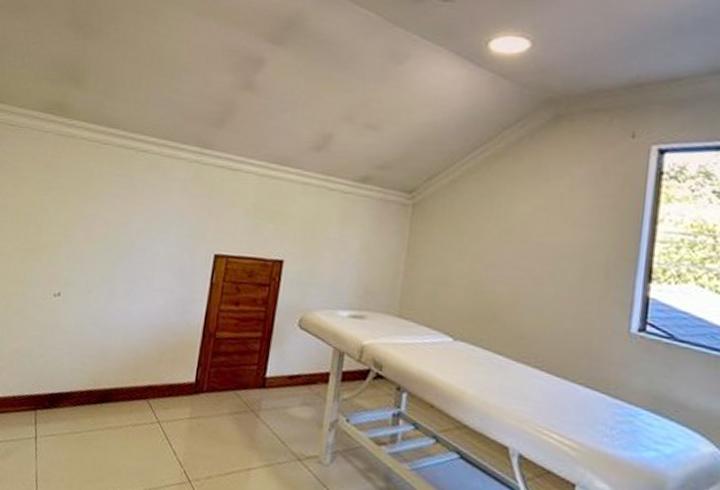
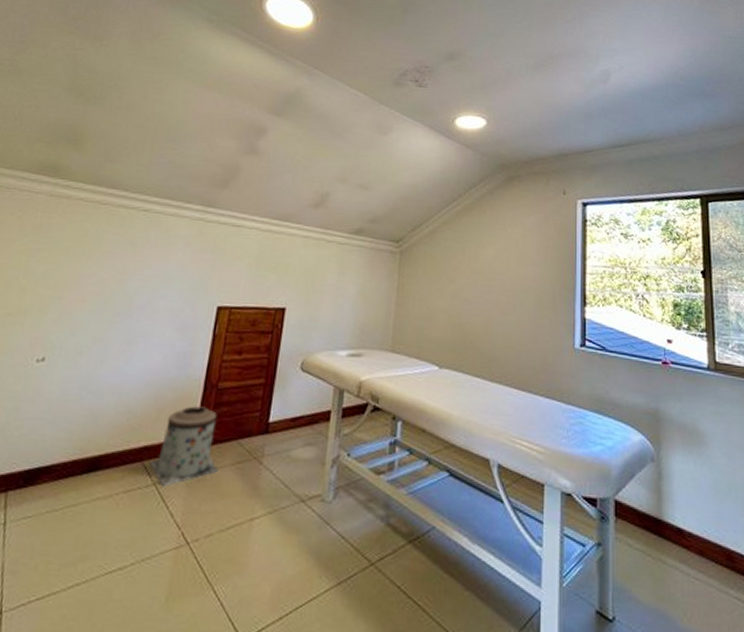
trash bin: none [154,352,217,427] -> present [150,406,219,488]

